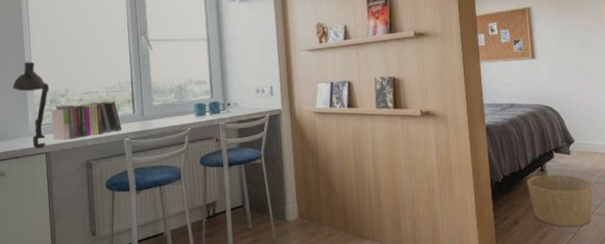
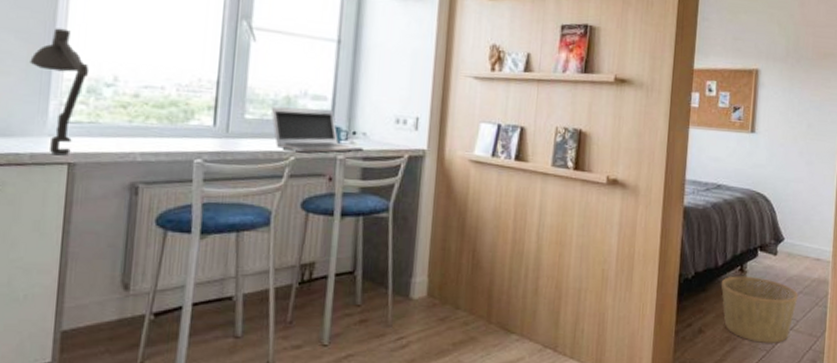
books: present [51,101,123,141] -> none [83,98,194,151]
laptop: none [169,90,237,124] -> present [271,106,363,153]

